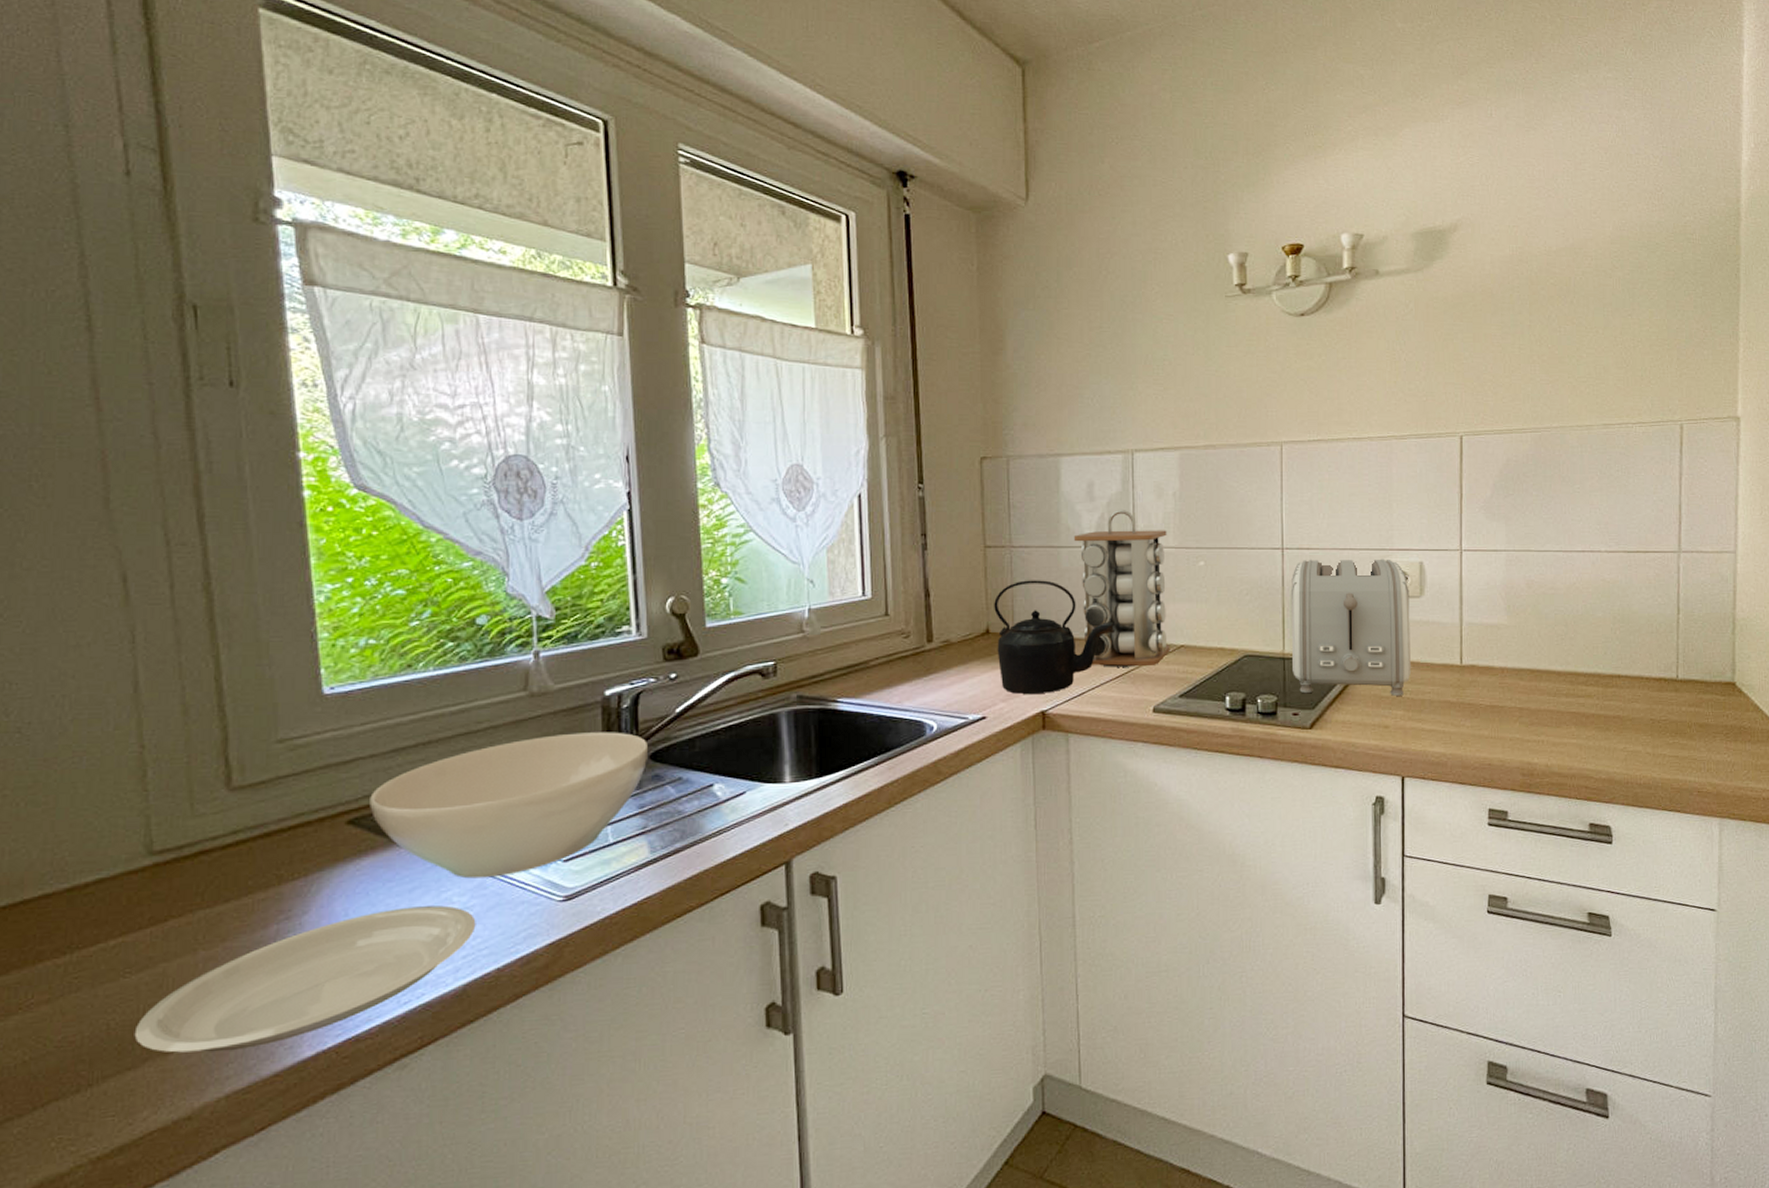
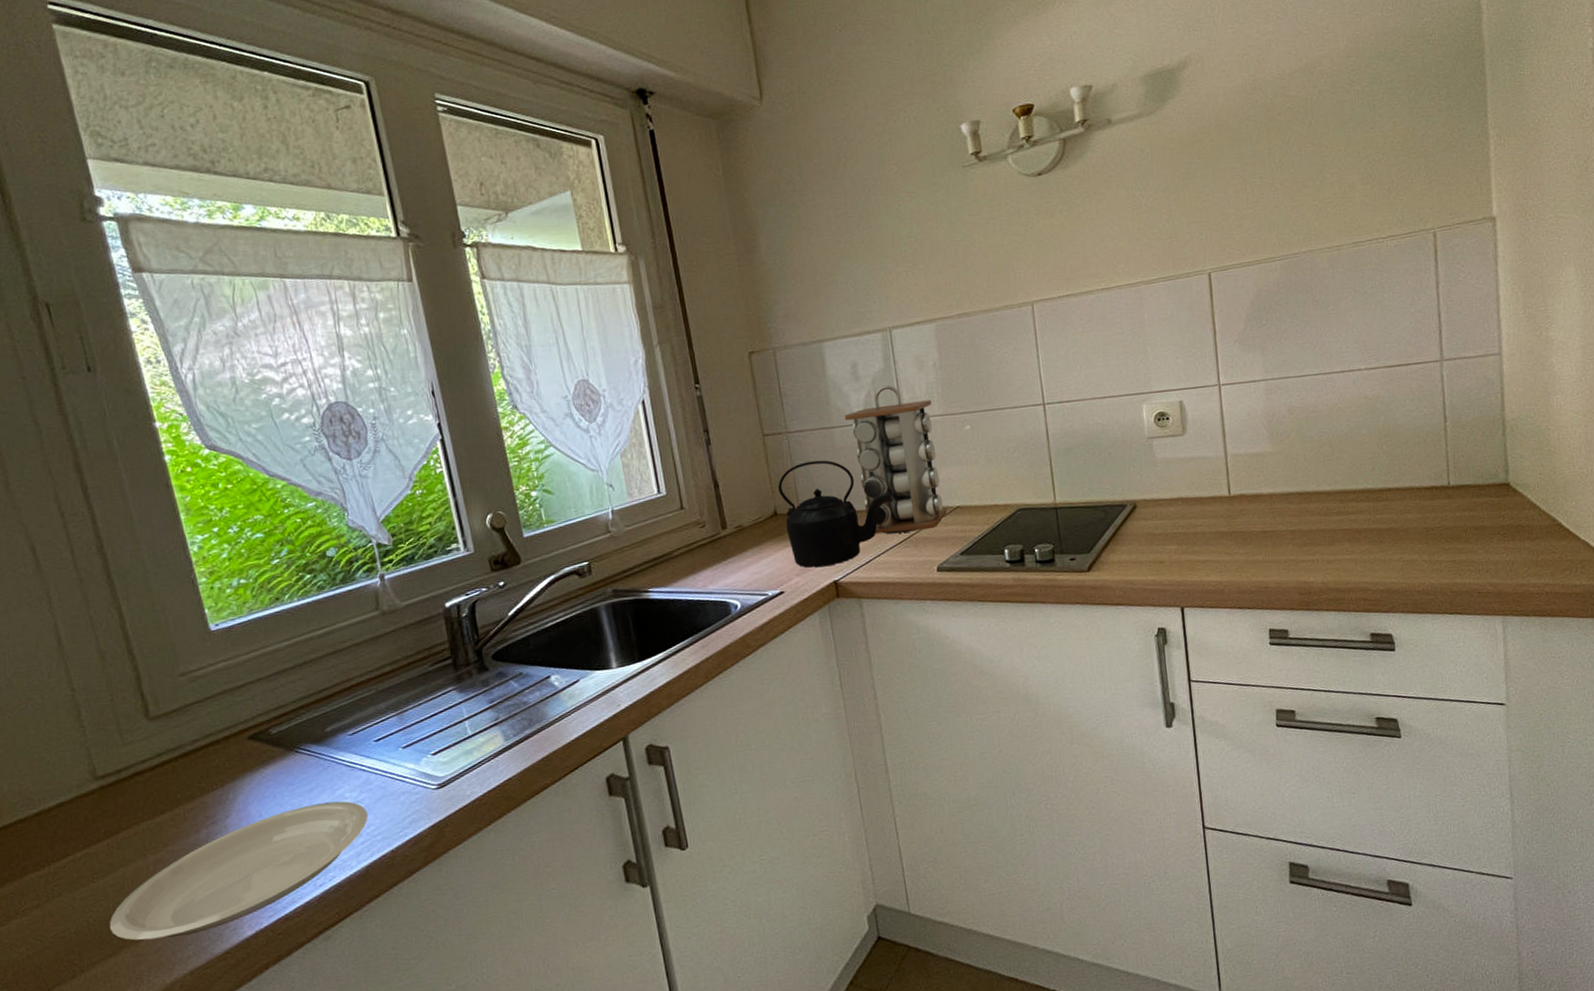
bowl: present [370,732,649,879] -> none [263,638,491,777]
toaster: present [1290,559,1411,696] -> none [1055,401,1181,539]

